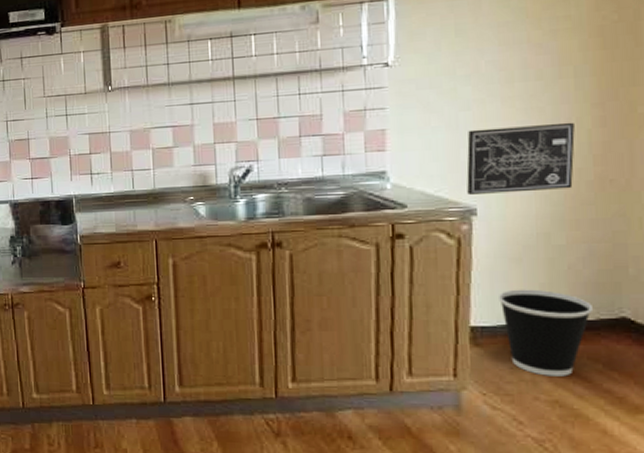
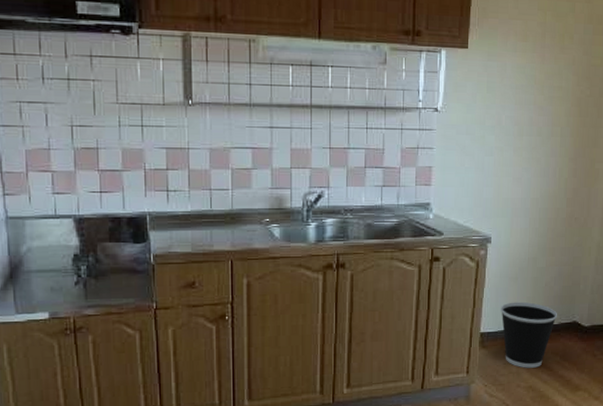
wall art: present [466,122,575,194] -> none [486,171,558,226]

